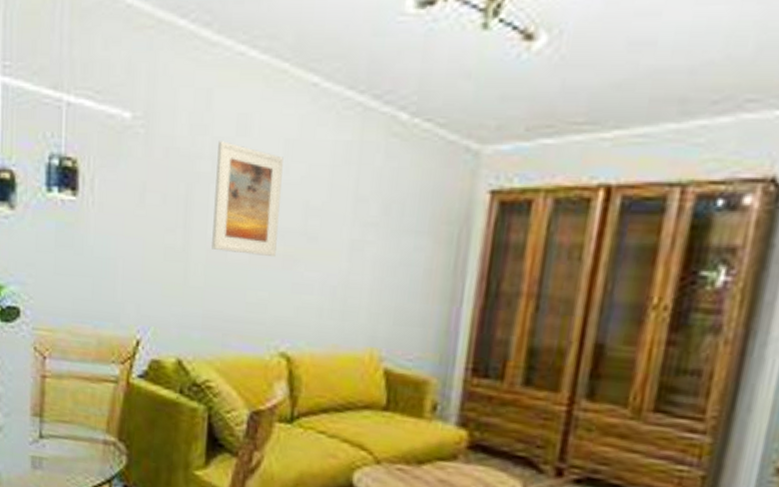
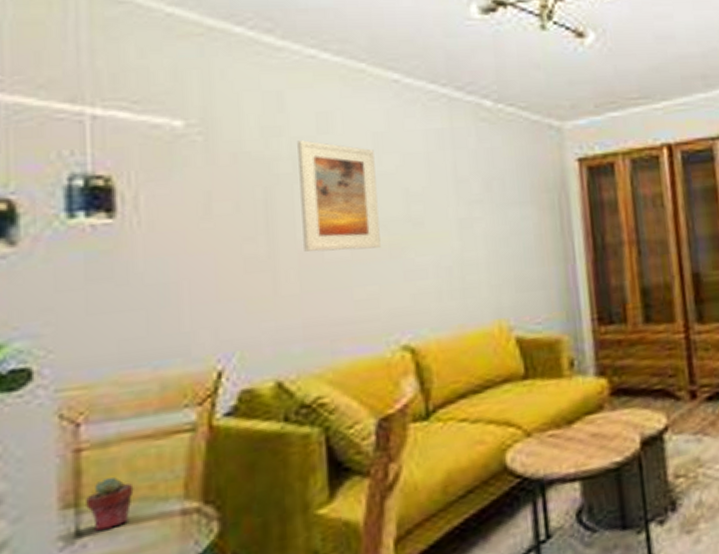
potted succulent: none [46,401,76,439] -> present [86,477,134,532]

